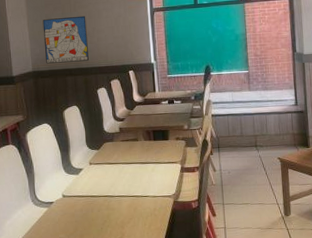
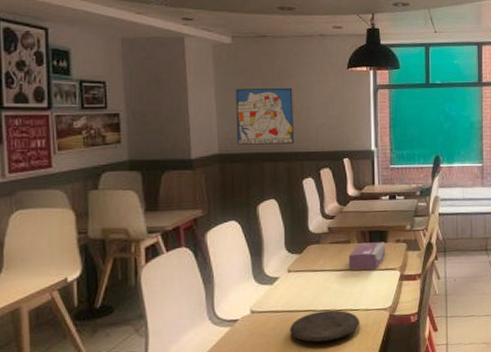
plate: none [93,196,149,223] -> present [290,310,360,343]
tissue box: none [137,139,168,163] -> present [348,242,386,270]

